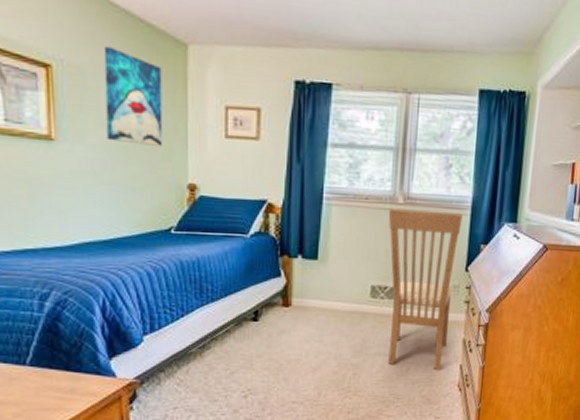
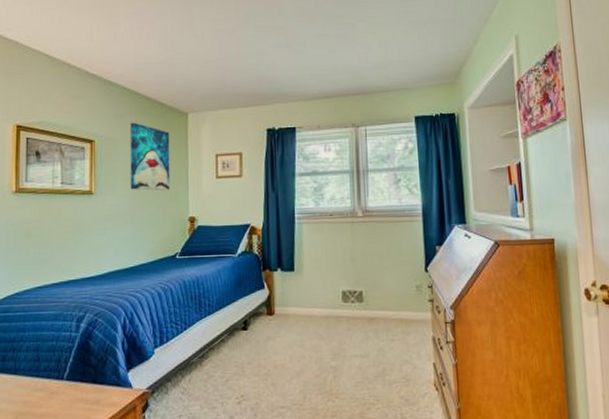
chair: present [388,209,463,371] -> none [350,220,417,370]

